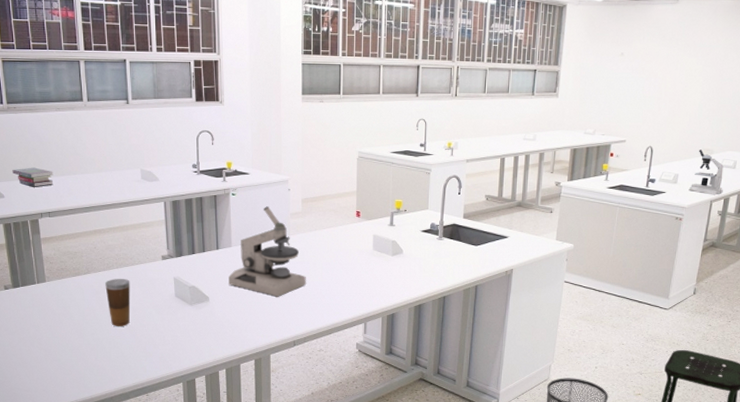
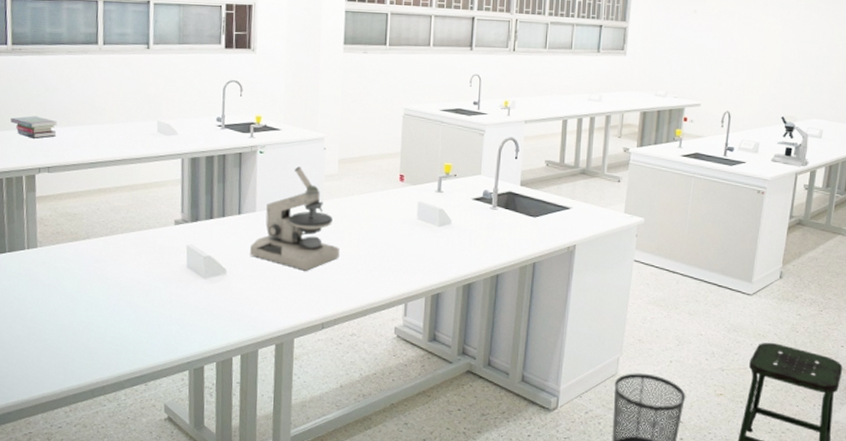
beverage cup: present [105,279,131,326] -> none [106,245,136,302]

